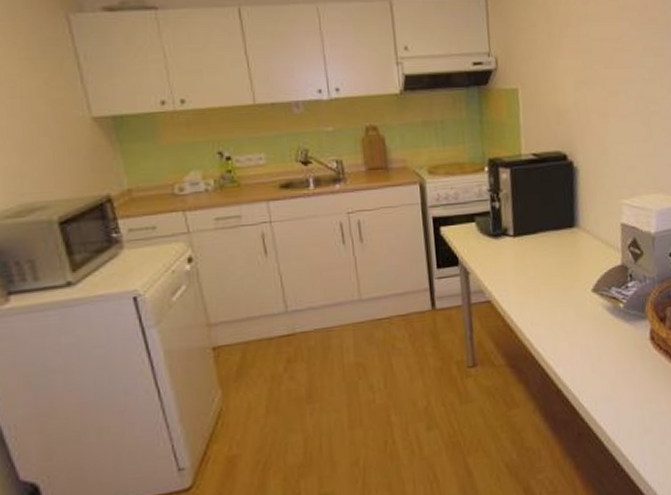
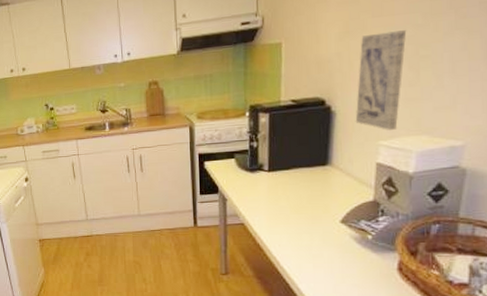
wall art: none [596,84,637,188] -> present [355,30,407,130]

